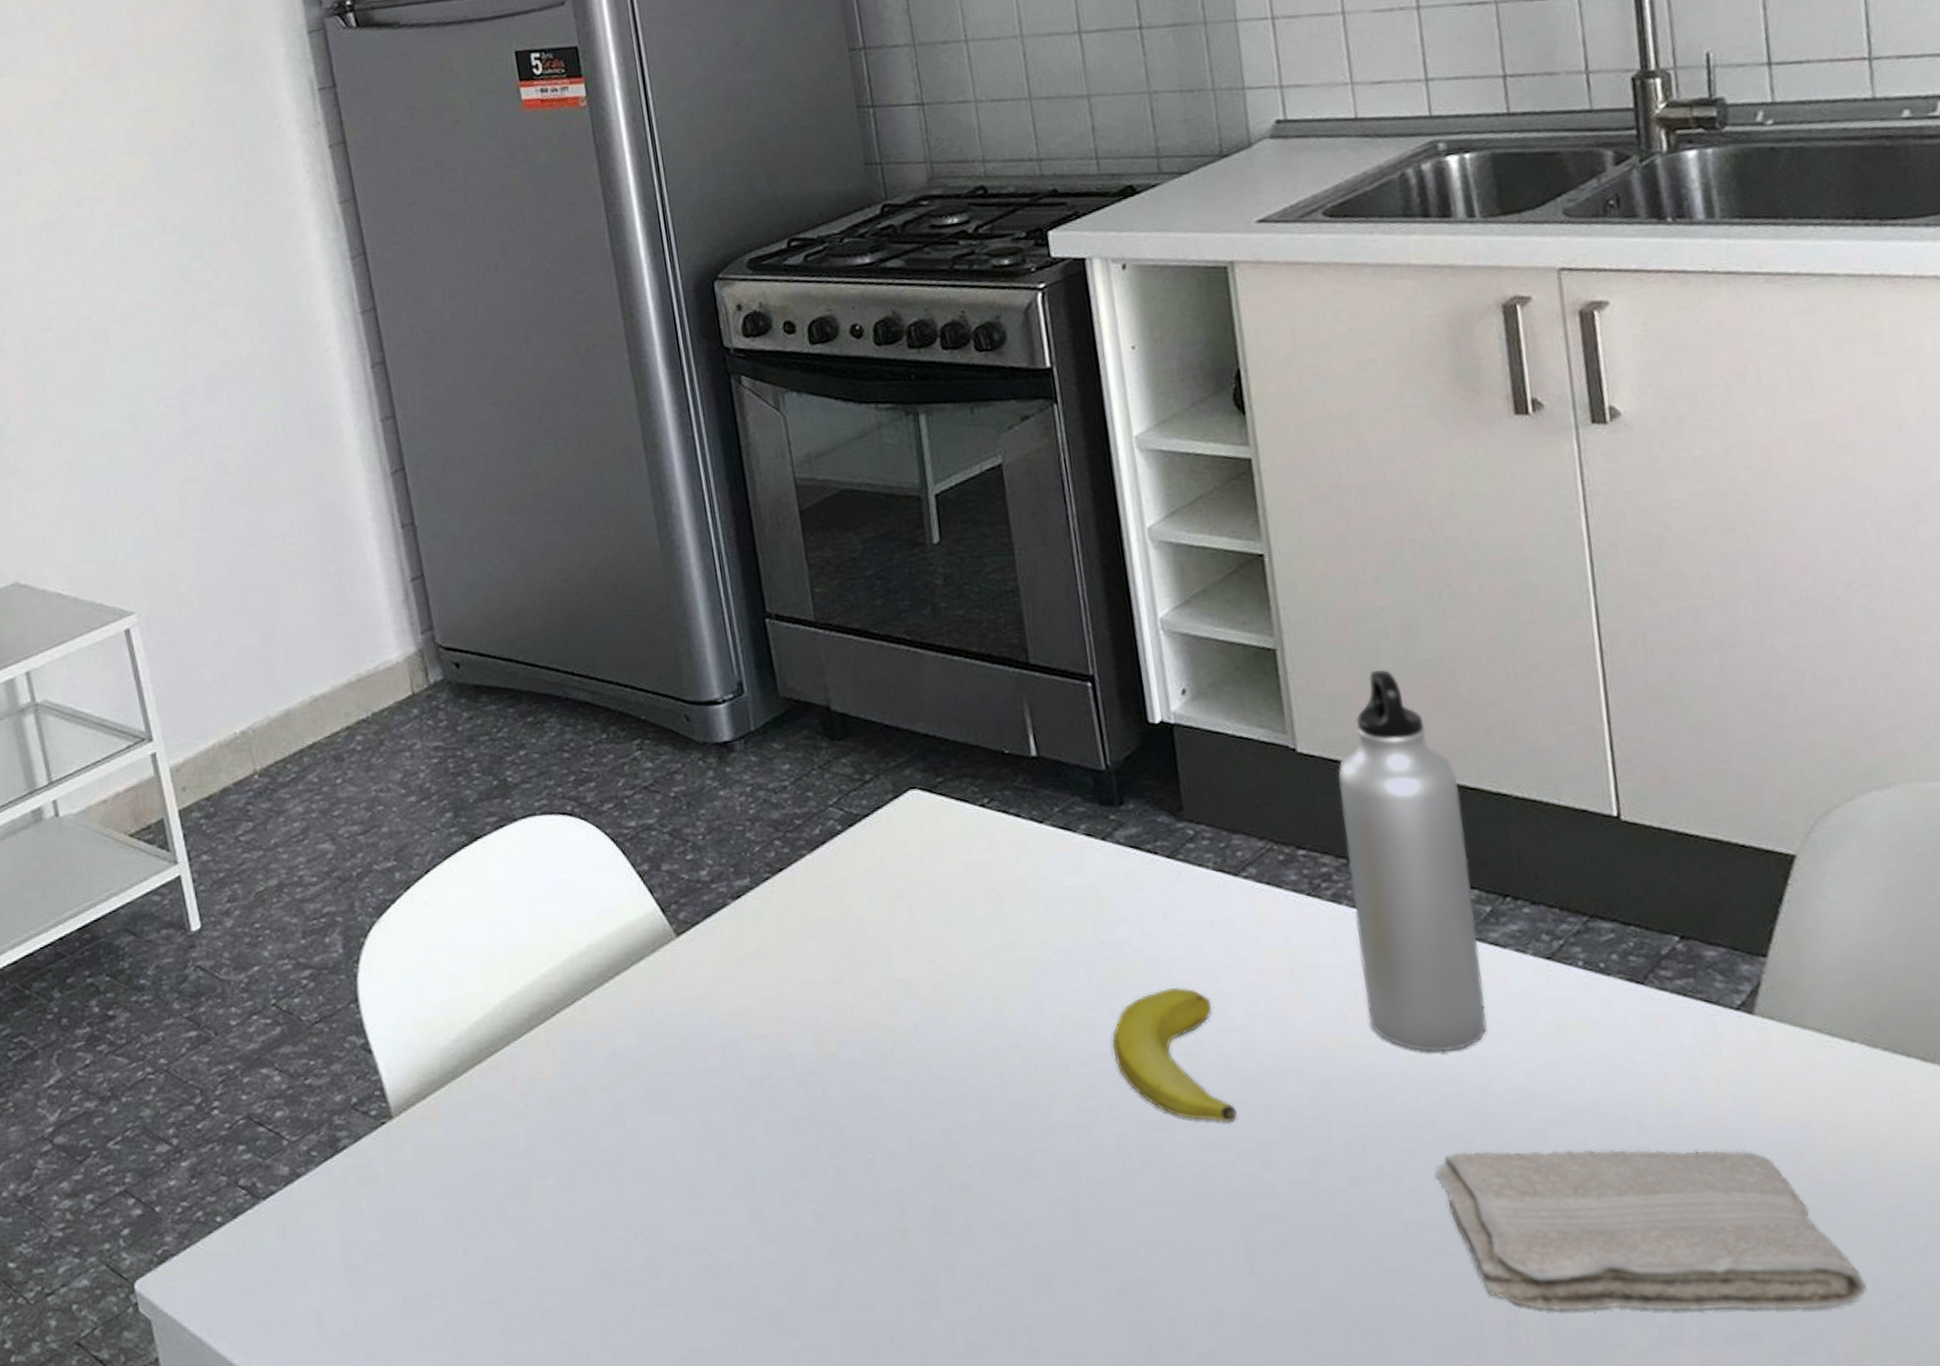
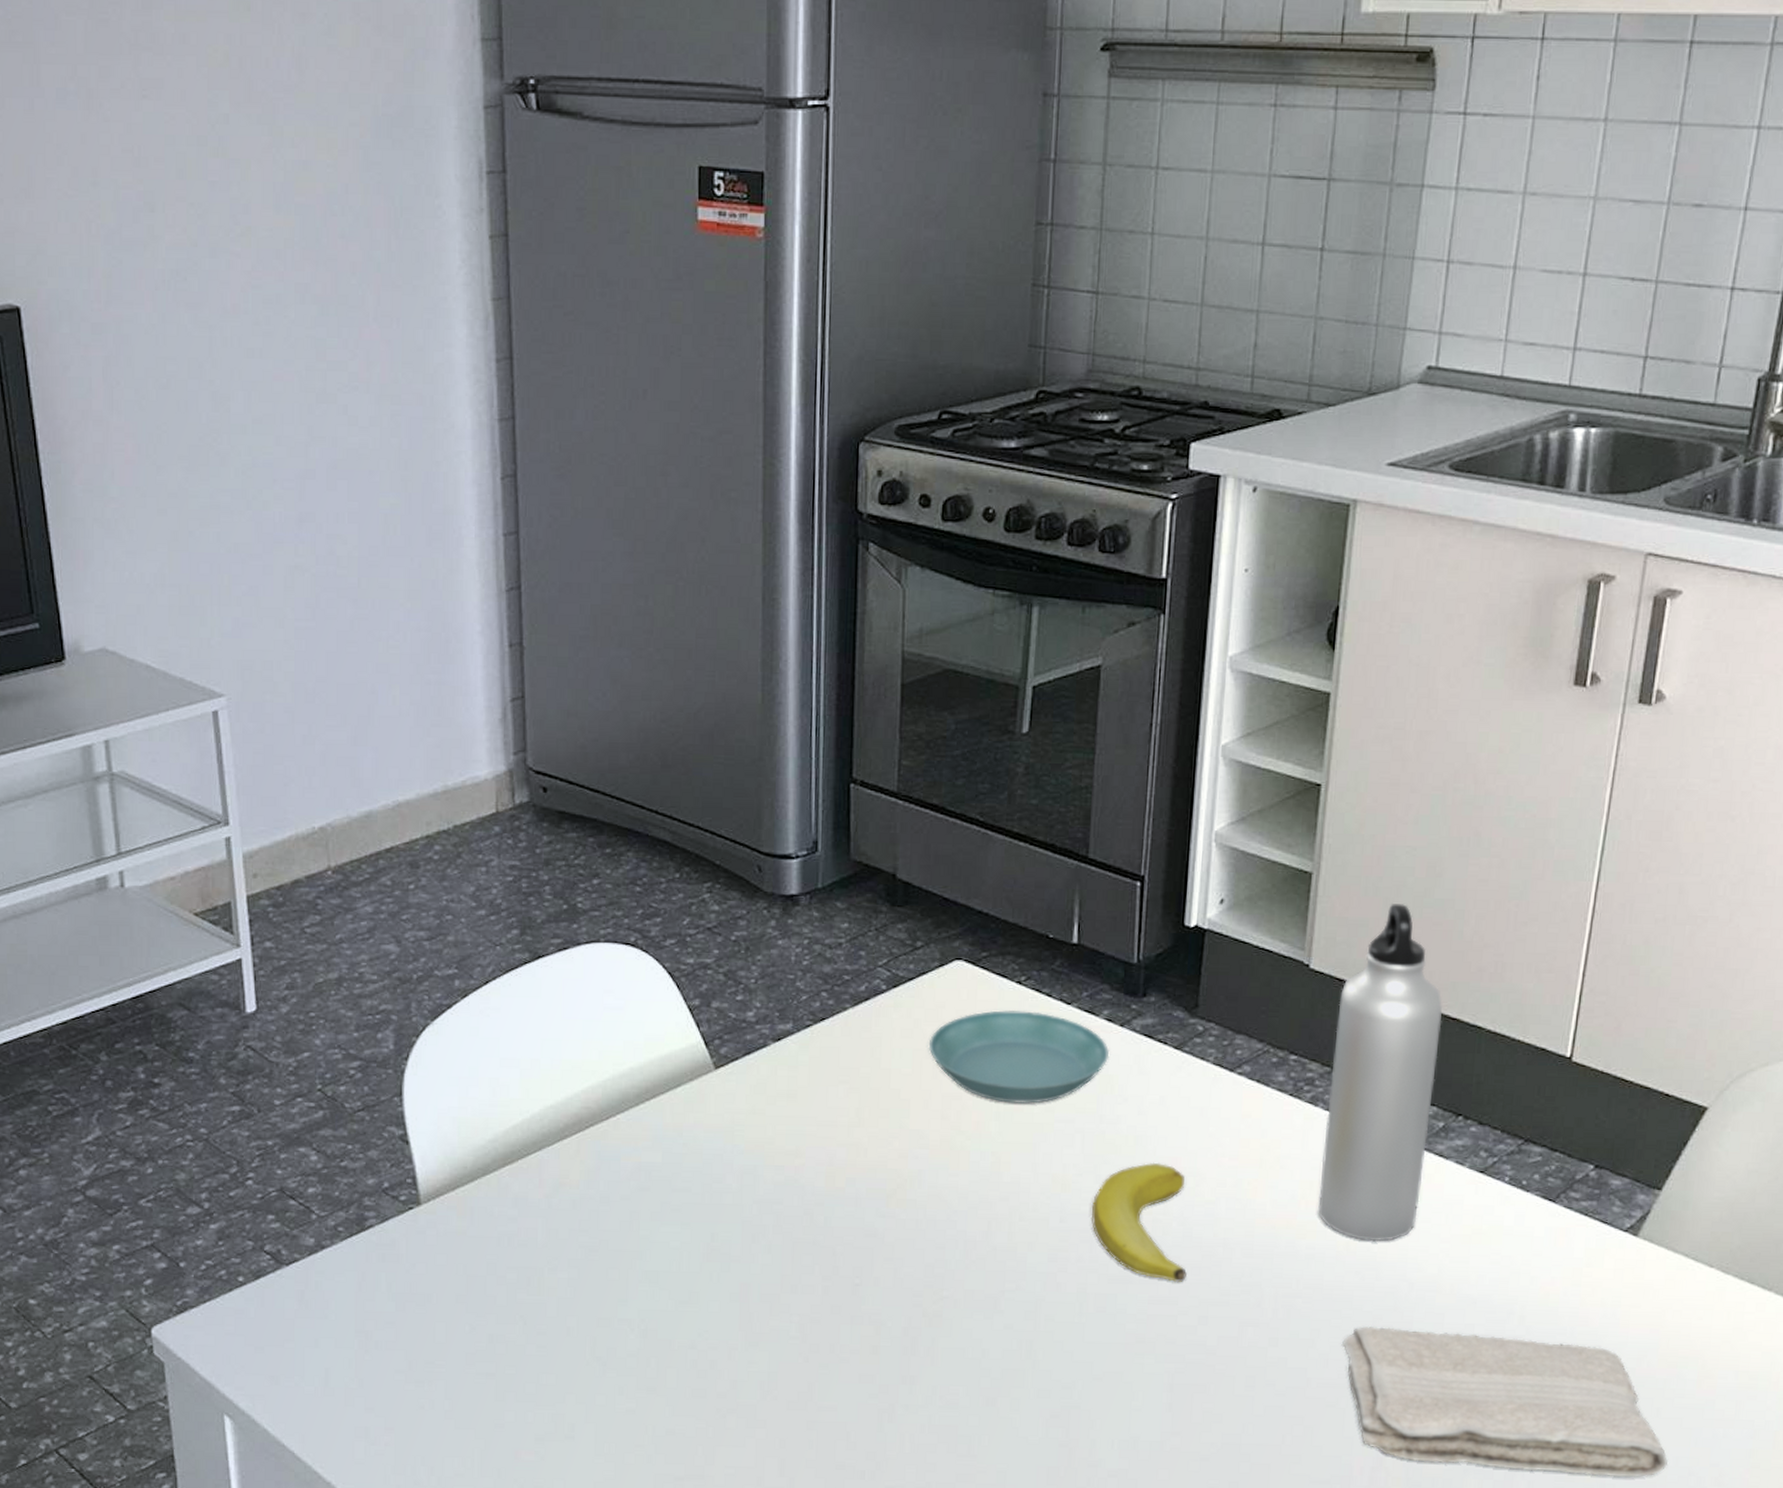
saucer: none [898,835,1097,939] -> present [928,1010,1110,1104]

